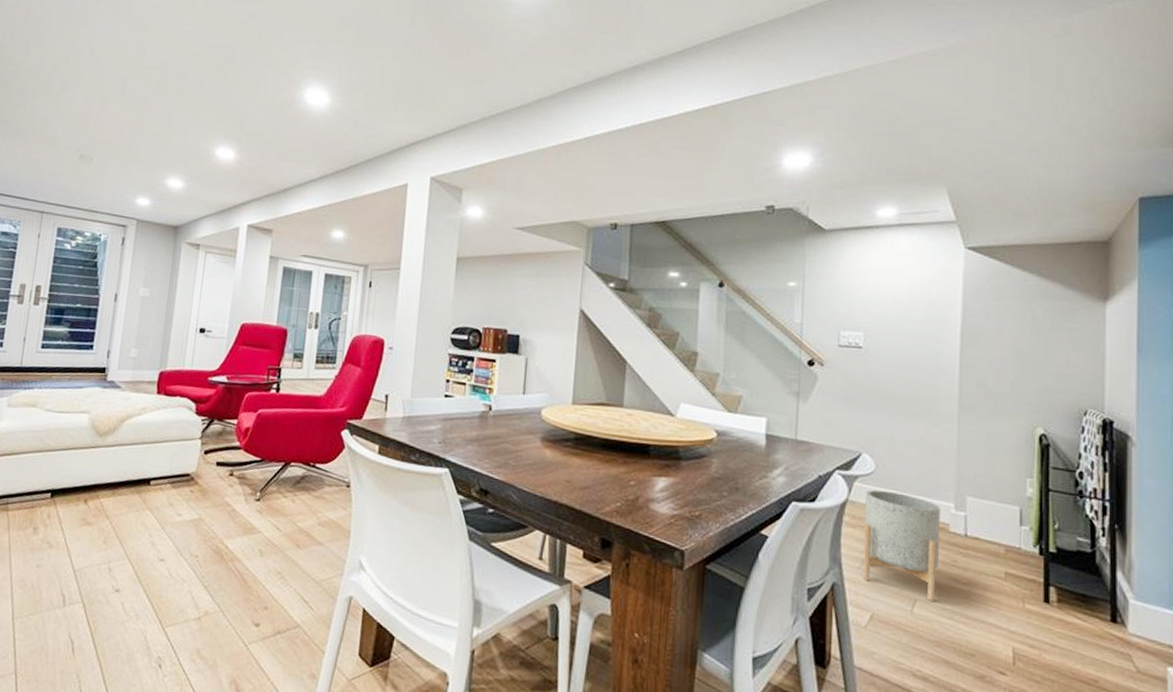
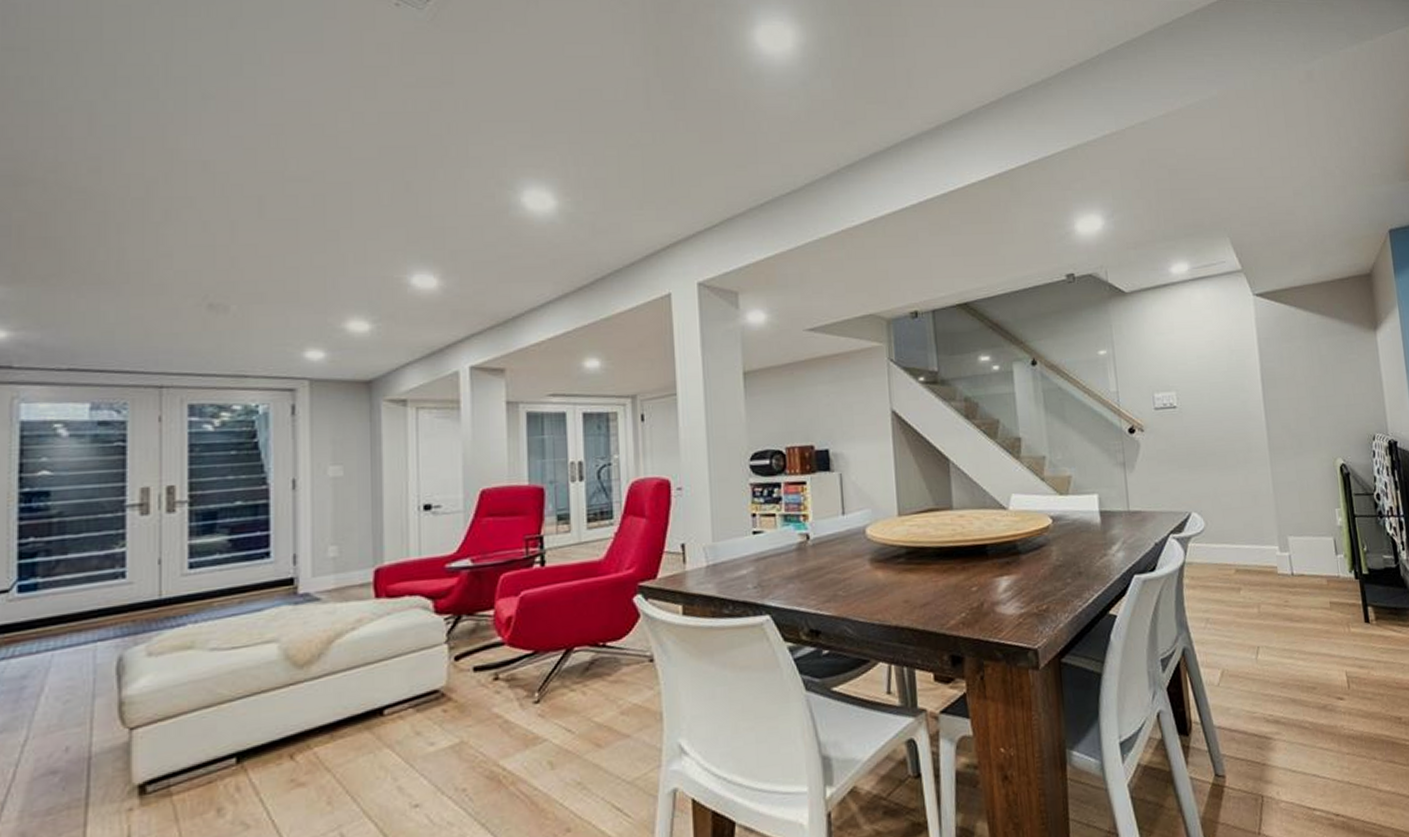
planter: present [862,489,940,601] -> none [1200,545,1276,645]

